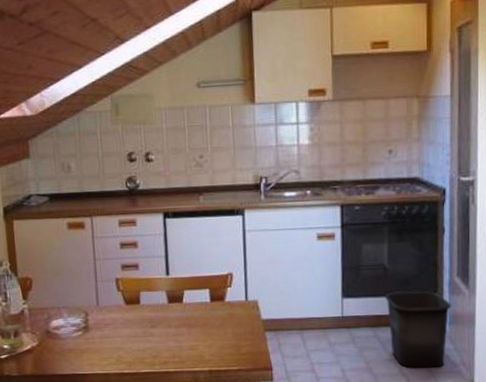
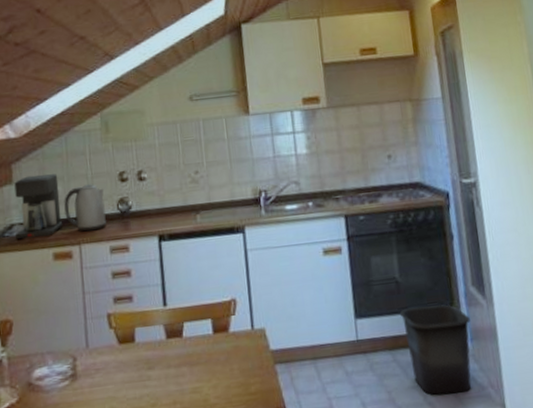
coffee maker: none [31,150,76,209] -> present [14,173,63,240]
kettle: none [77,162,116,206] -> present [64,184,106,232]

